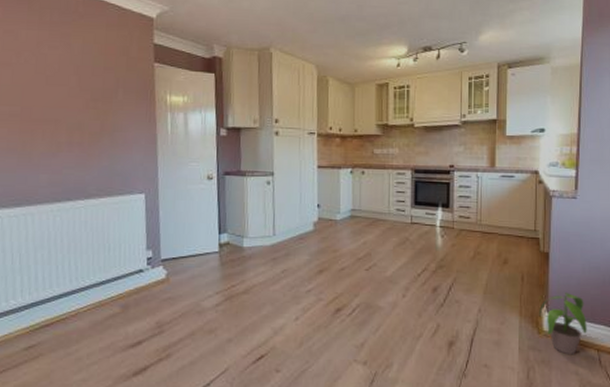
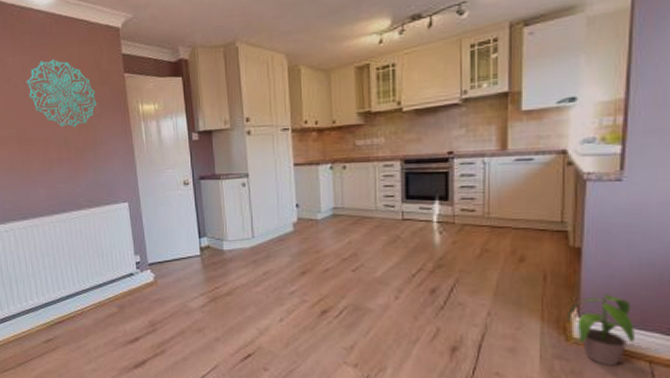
wall decoration: none [40,39,121,111] -> present [26,60,97,127]

